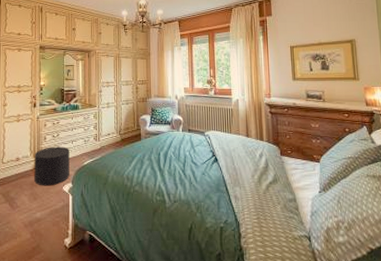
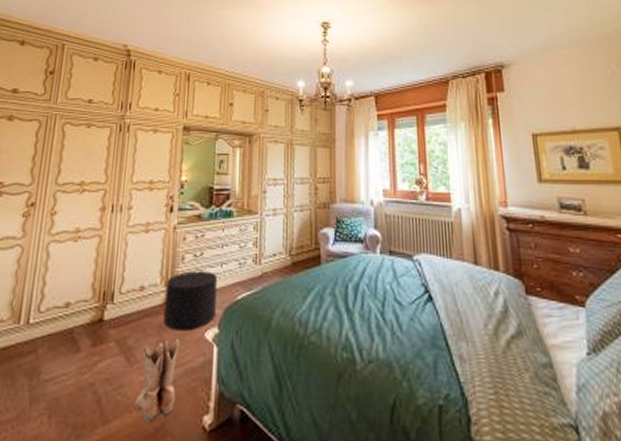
boots: none [18,191,46,244] -> present [135,338,180,422]

